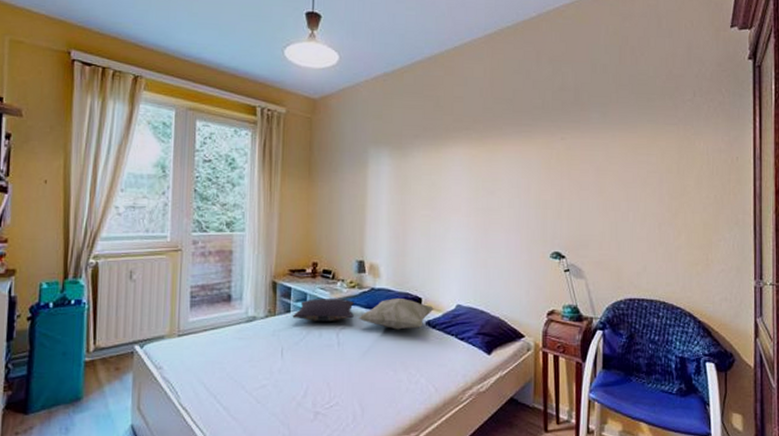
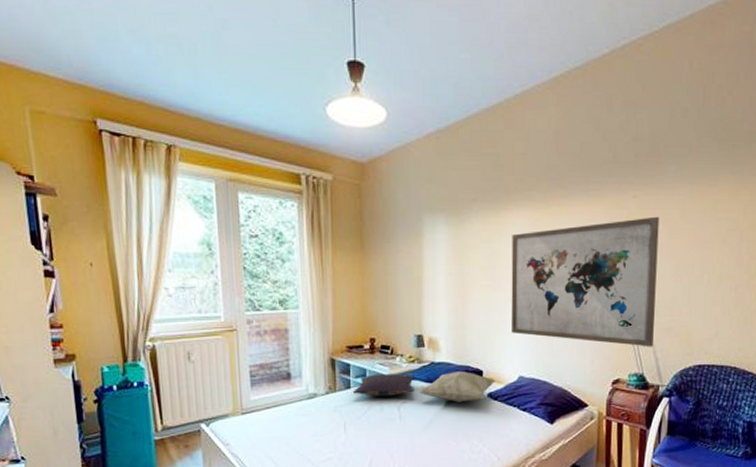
wall art: none [449,157,586,280] -> present [511,216,660,347]

